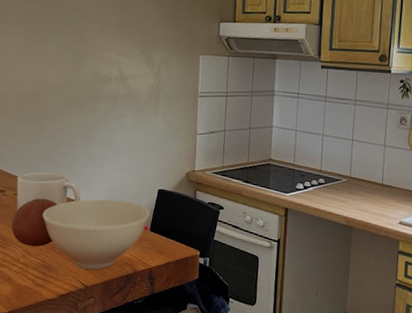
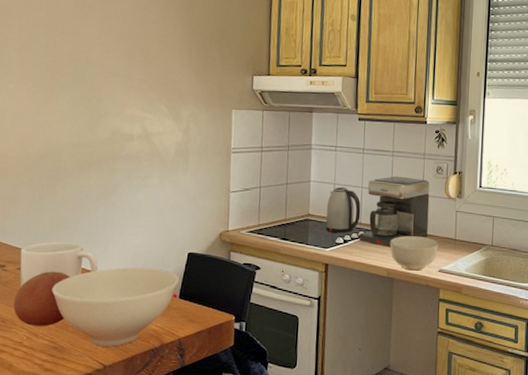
kettle: none [286,133,322,180] -> present [325,186,361,234]
coffee maker: none [319,125,392,196] -> present [359,176,430,248]
bowl: none [349,185,401,222] -> present [389,235,439,271]

